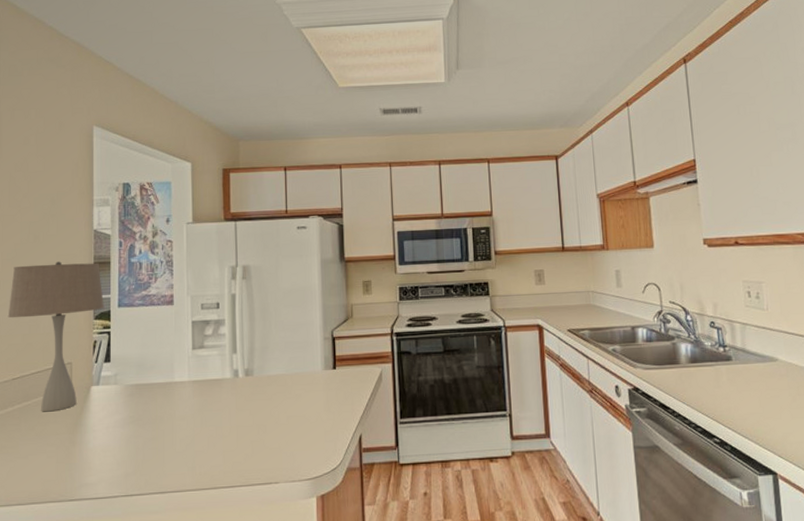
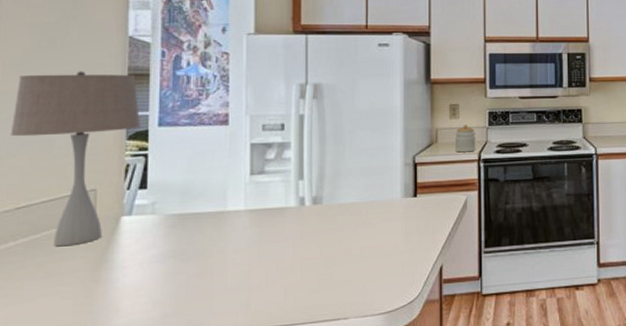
jar: none [369,300,388,327] -> present [454,125,476,153]

